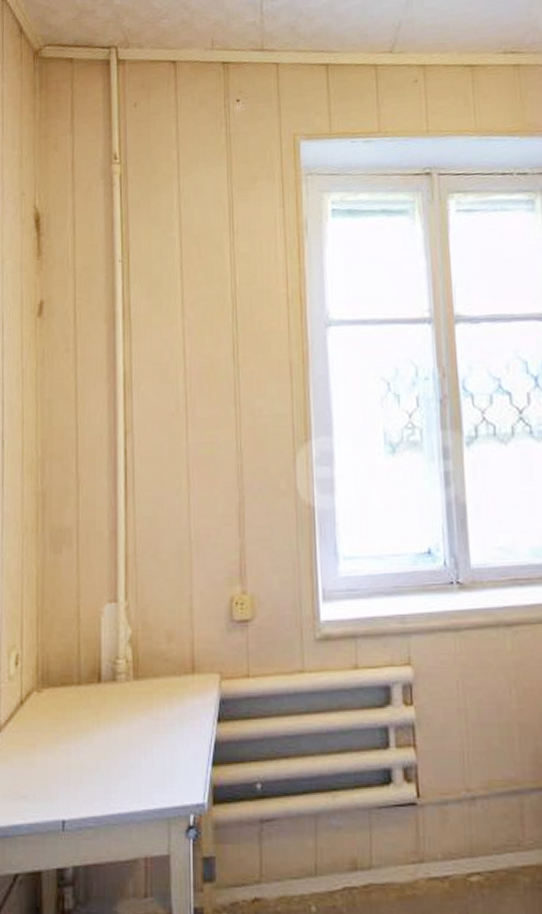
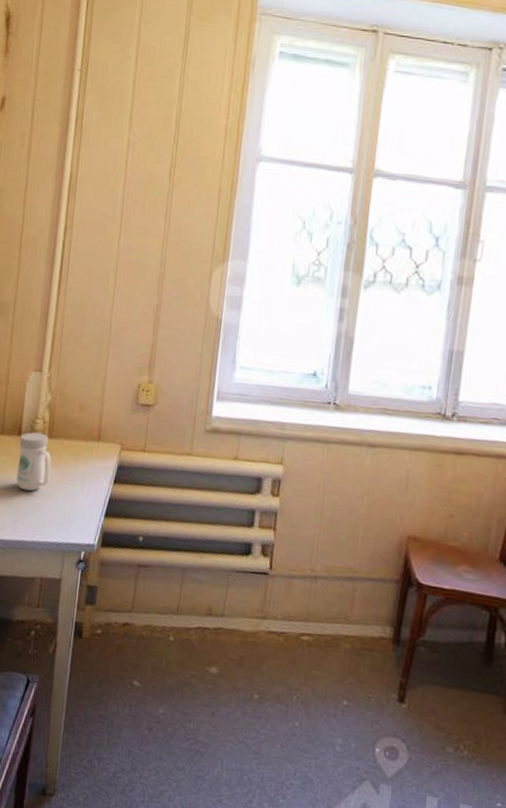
mug: none [100,675,141,750] -> present [16,432,52,492]

